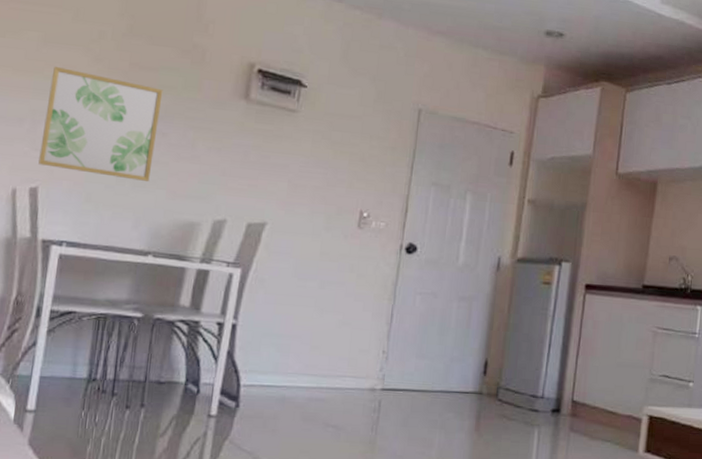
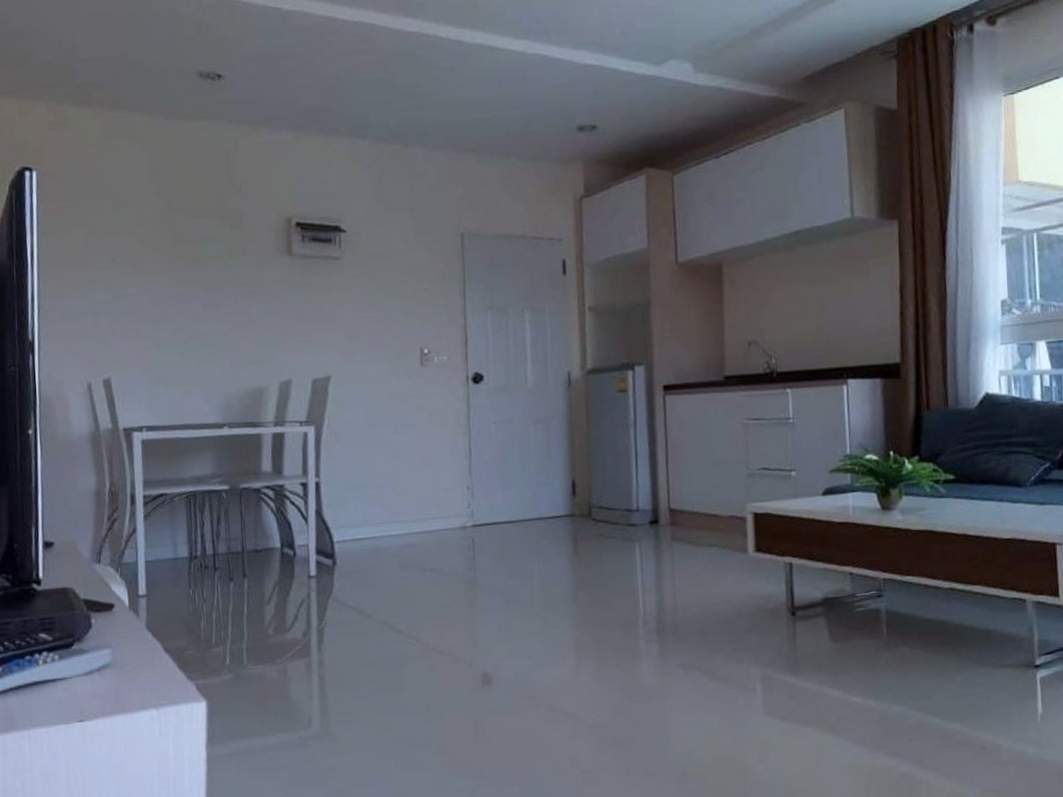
wall art: present [38,66,163,181] -> none [103,256,212,356]

